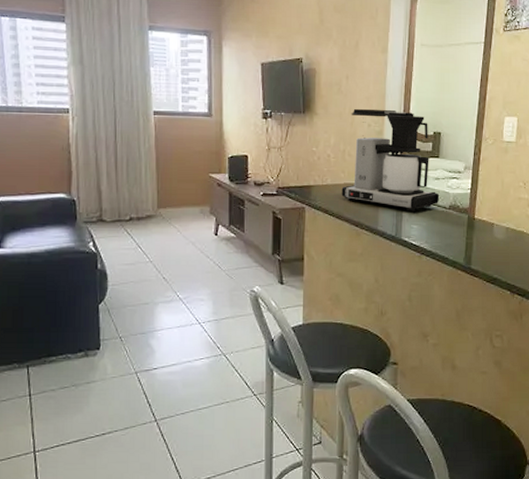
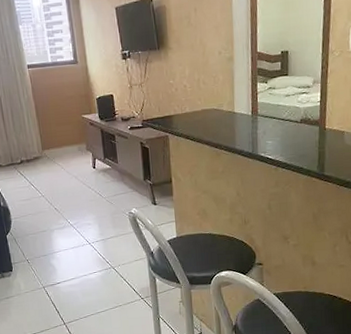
coffee maker: present [341,108,440,212] -> none [199,35,291,129]

